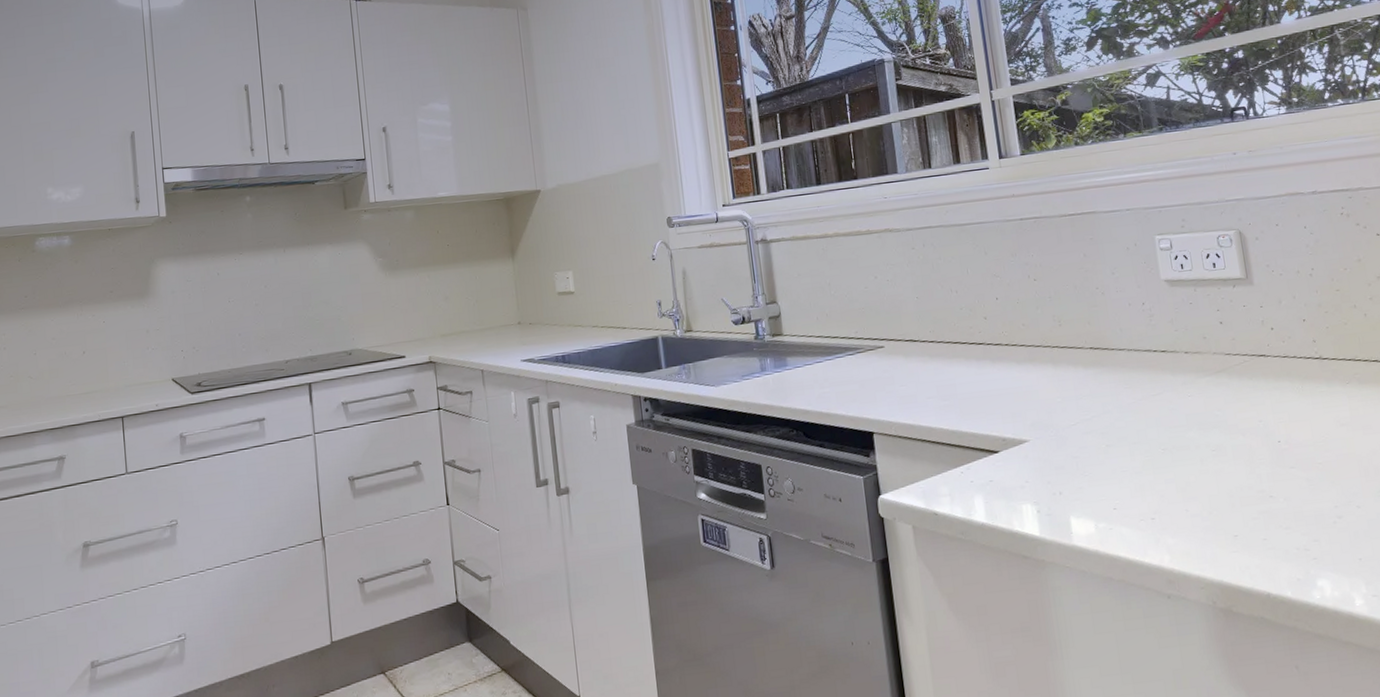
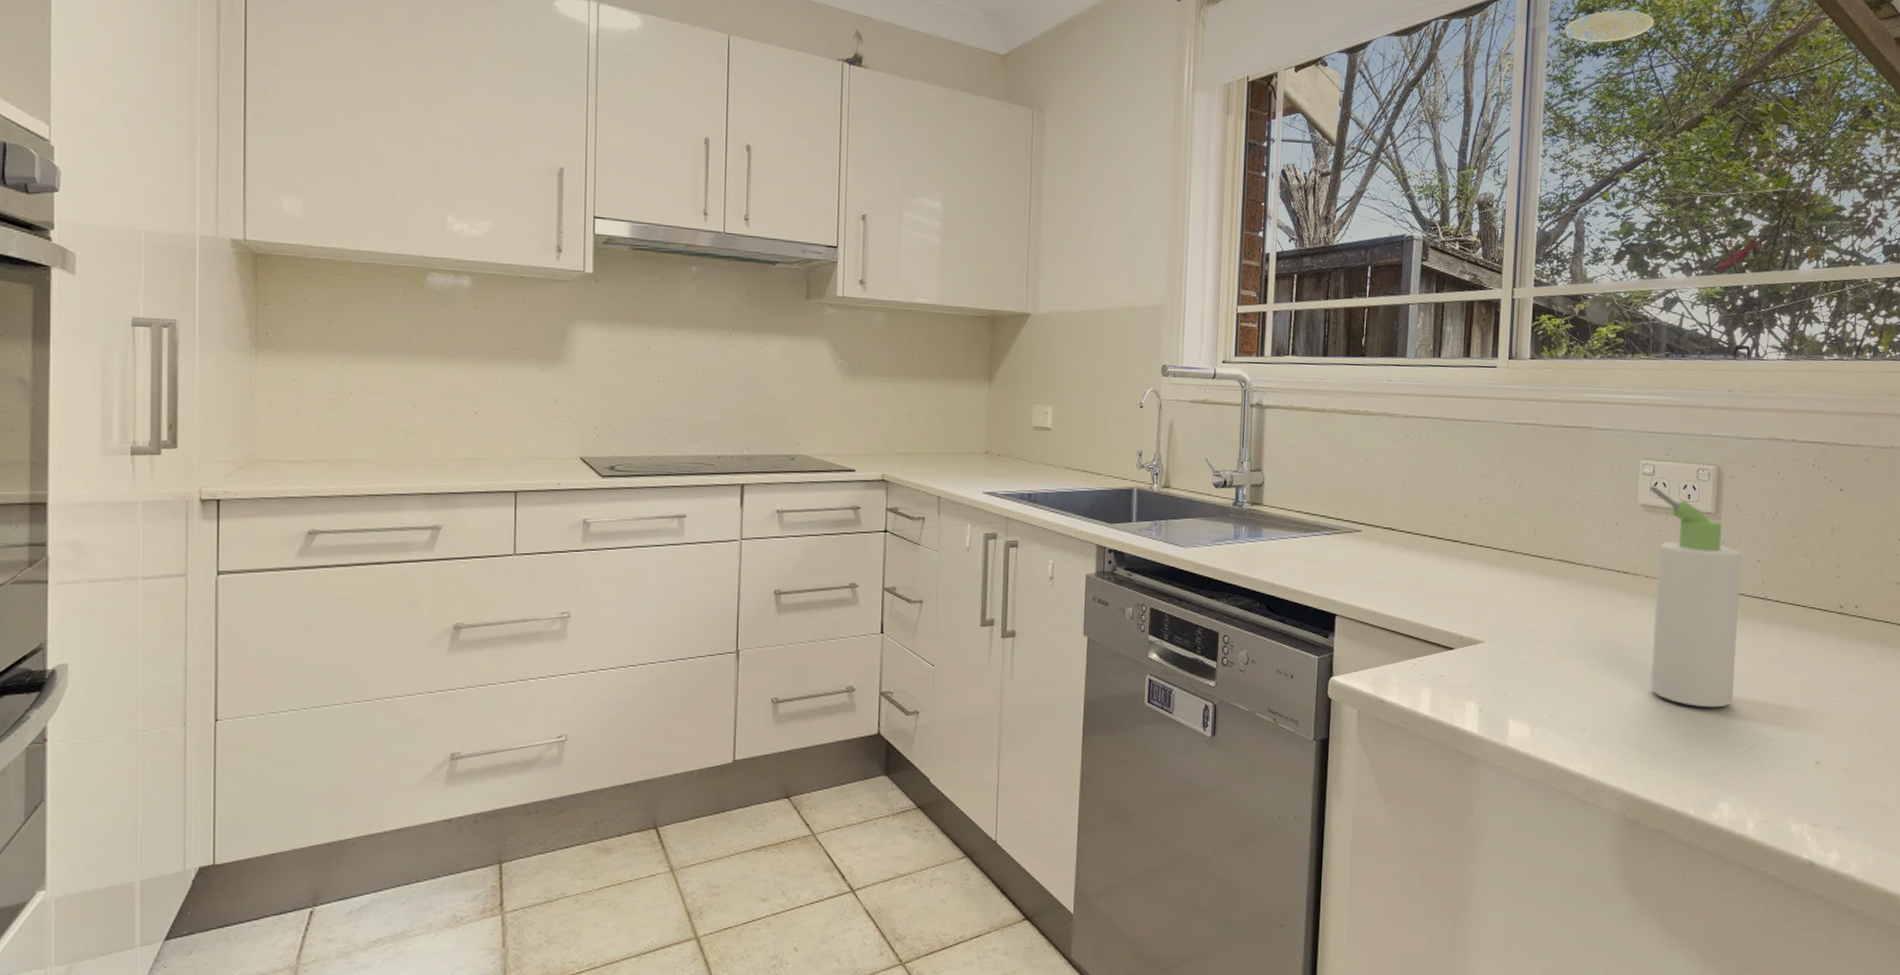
bottle: none [1170,259,1308,480] -> present [1650,485,1742,708]

